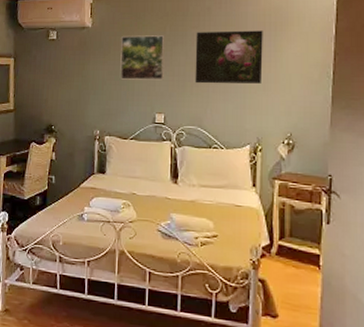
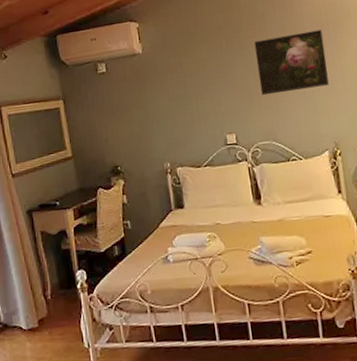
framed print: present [120,35,165,80] -> none [176,50,229,104]

